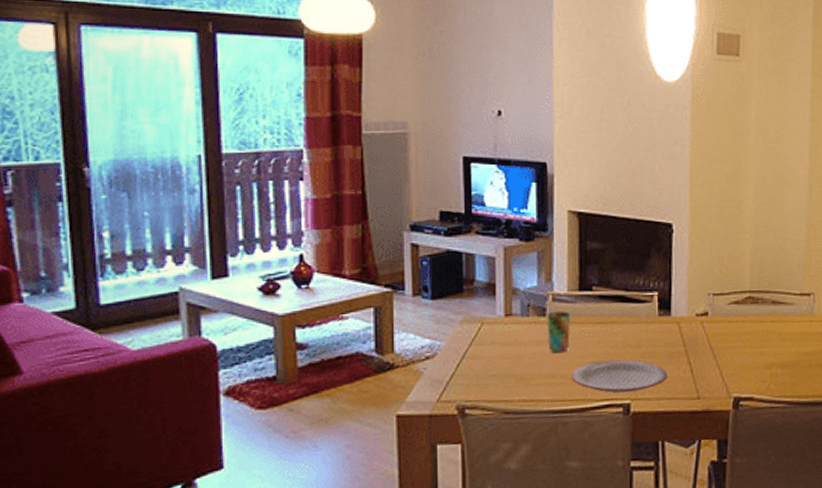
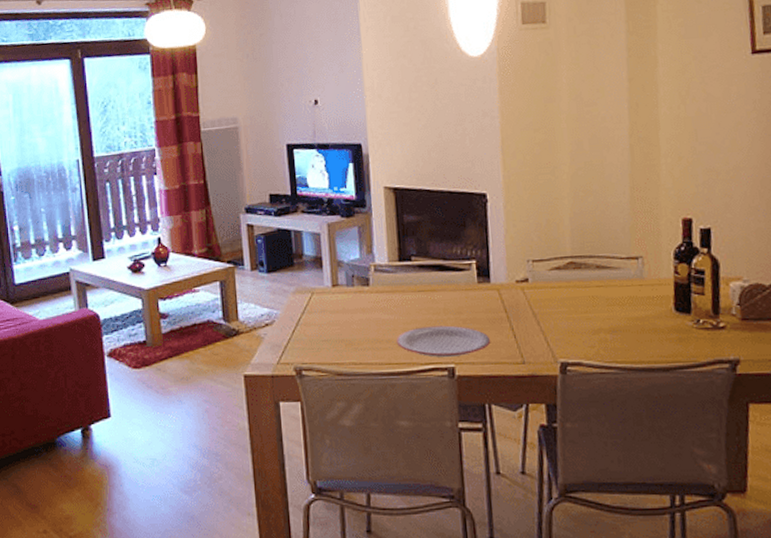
cup: present [546,311,571,354] -> none [370,280,393,320]

